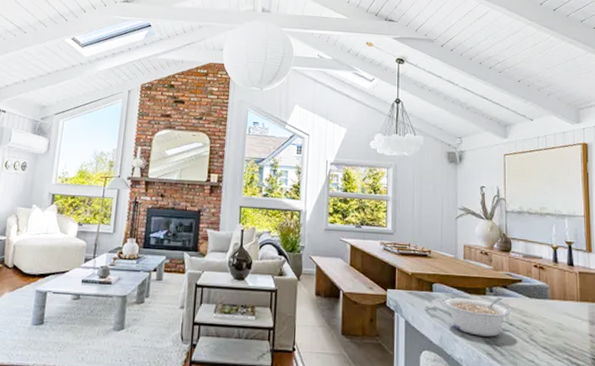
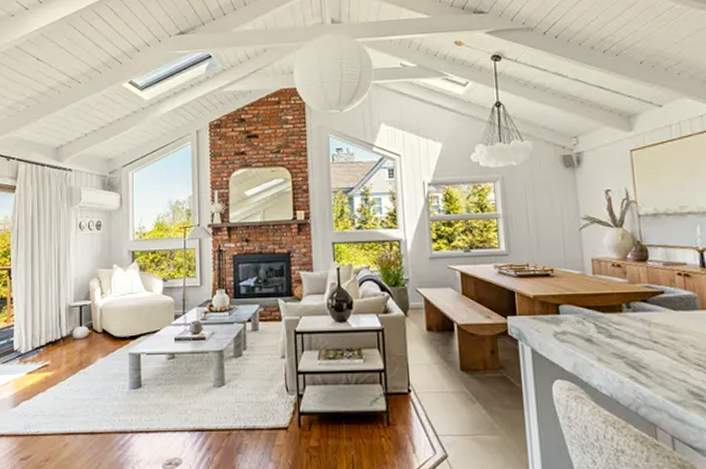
legume: present [444,297,509,337] -> none [574,313,653,358]

